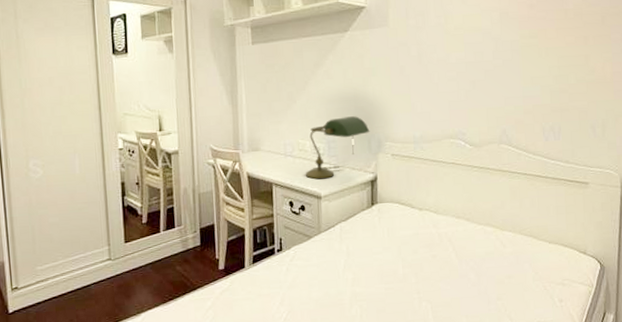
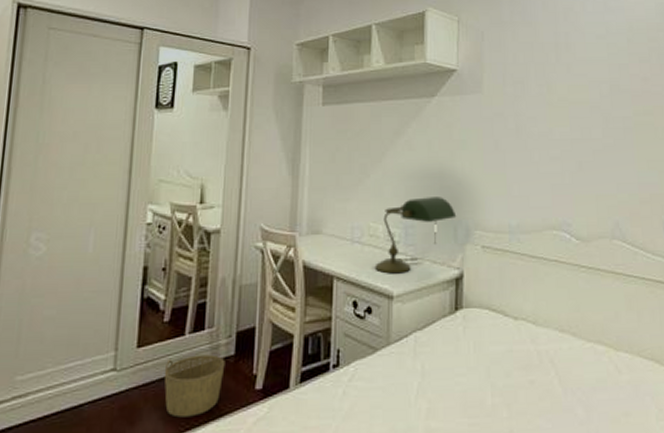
basket: none [147,245,194,292] -> present [164,354,225,418]

